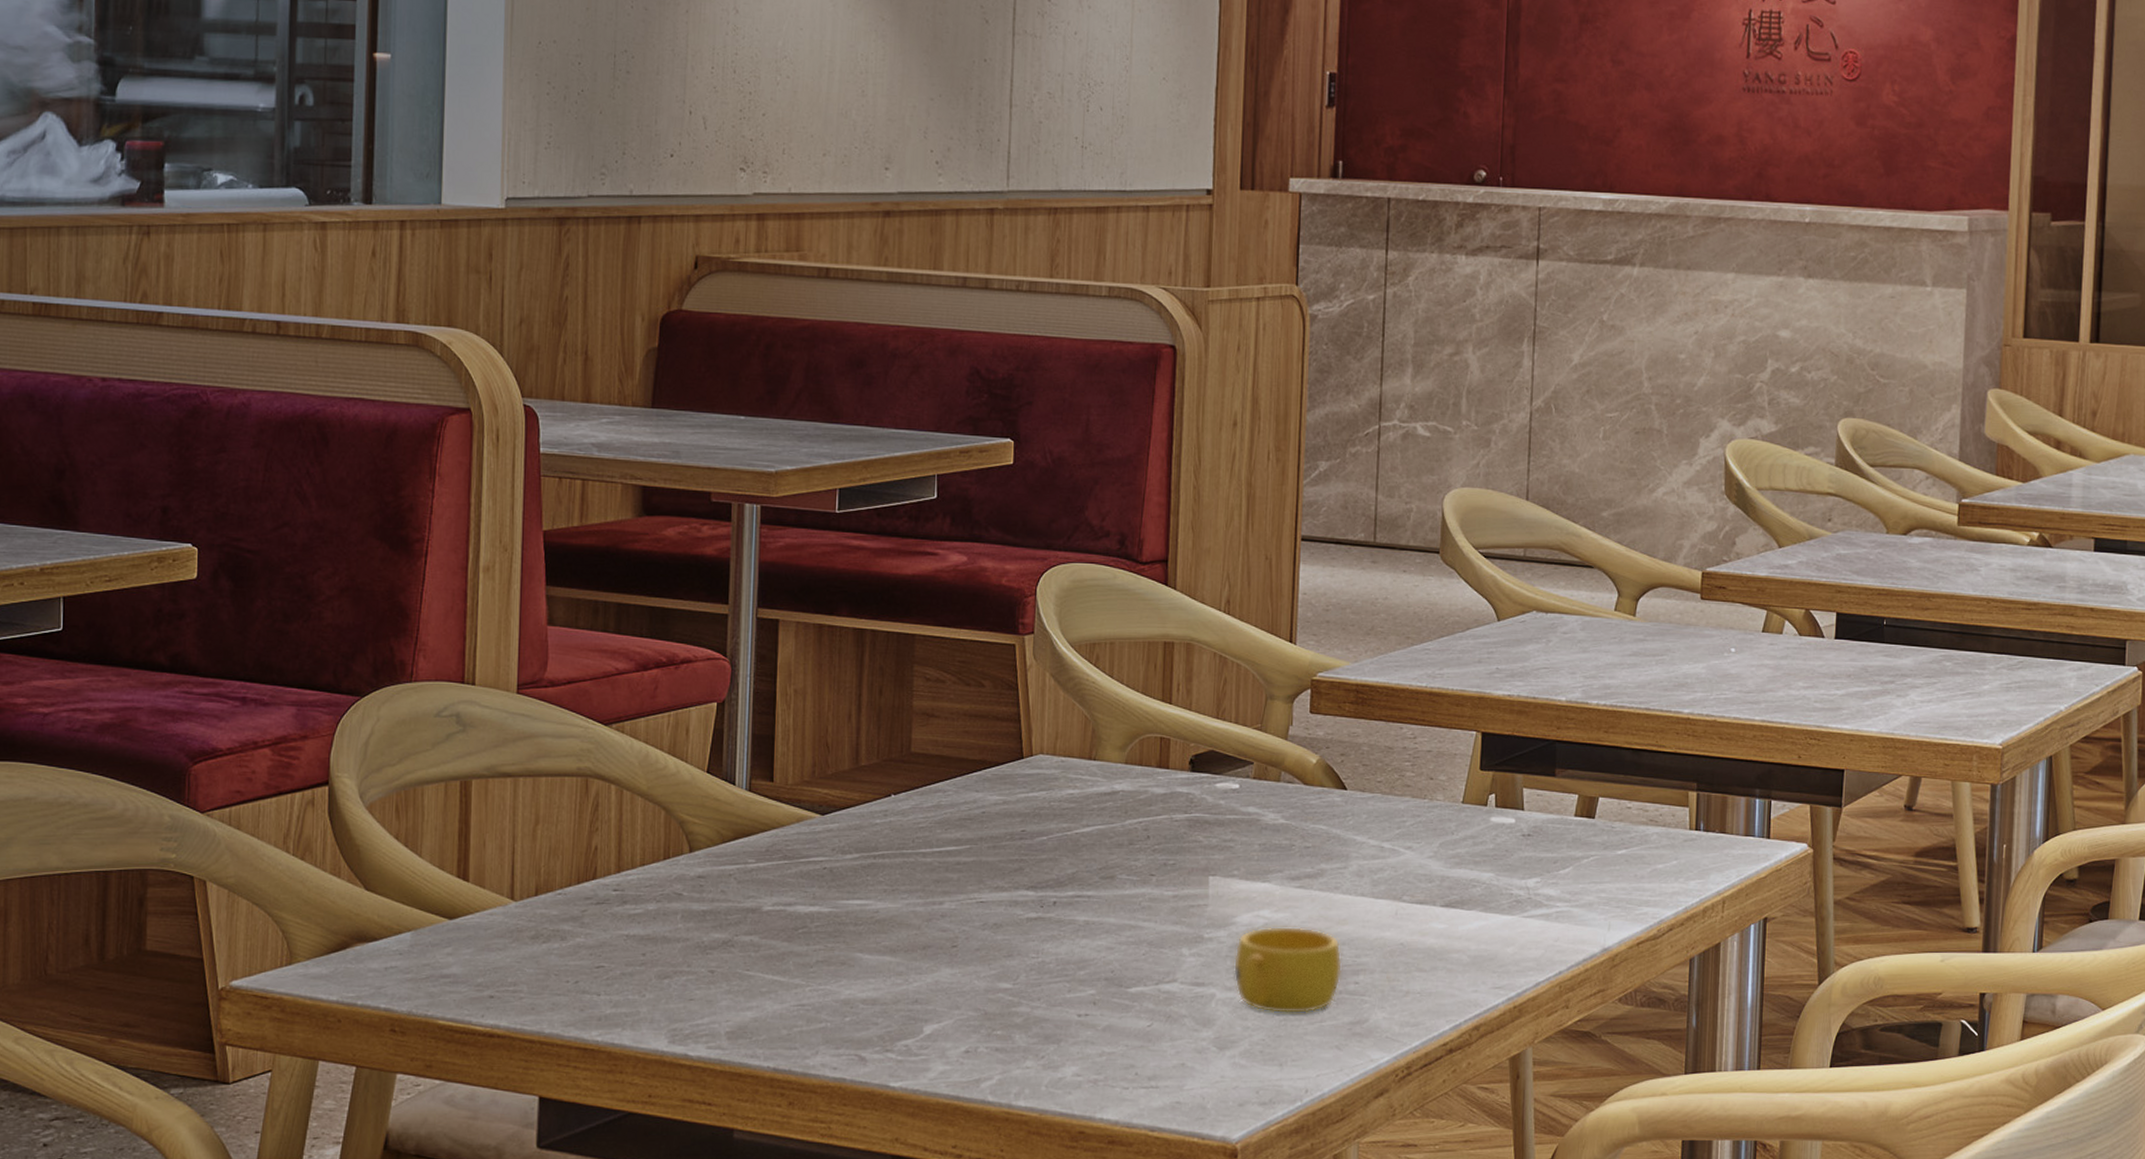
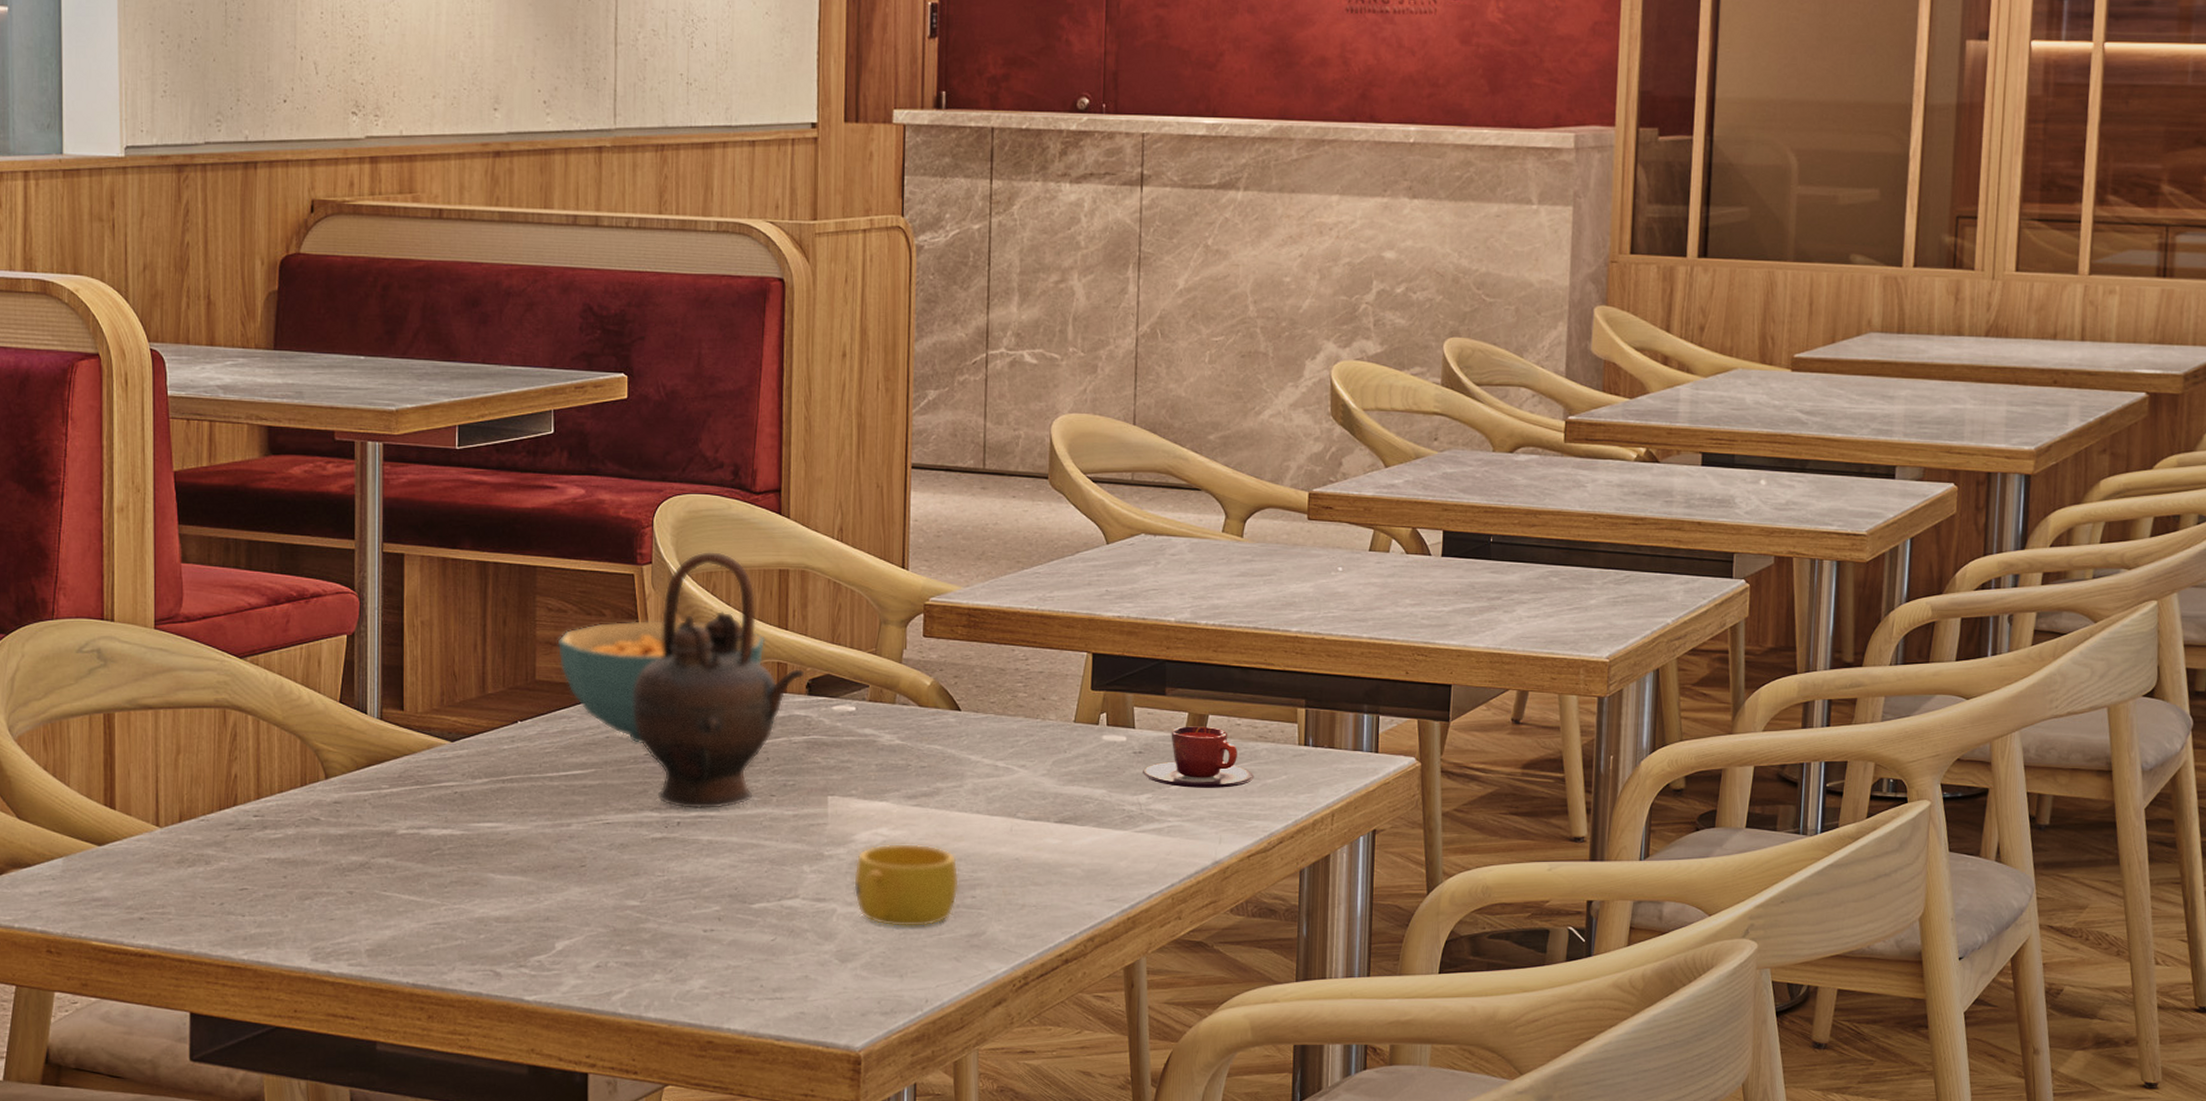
cereal bowl: none [934,691,1149,820] -> present [557,620,766,744]
teapot: none [1010,621,1188,889] -> present [632,551,805,810]
teacup: none [1531,808,1645,873] -> present [1143,726,1255,788]

